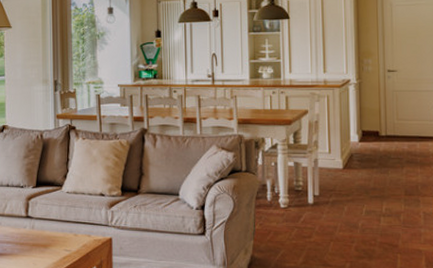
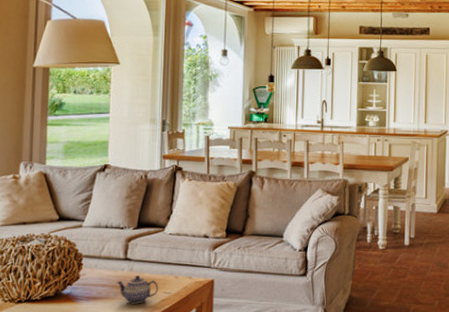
teapot: none [19,233,60,261] -> present [116,275,159,304]

